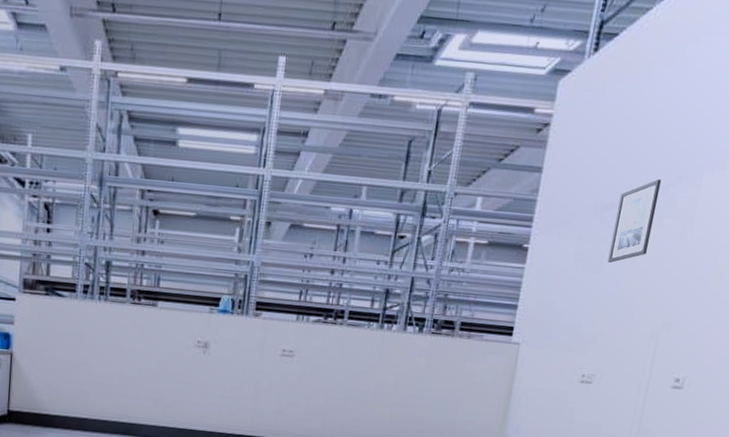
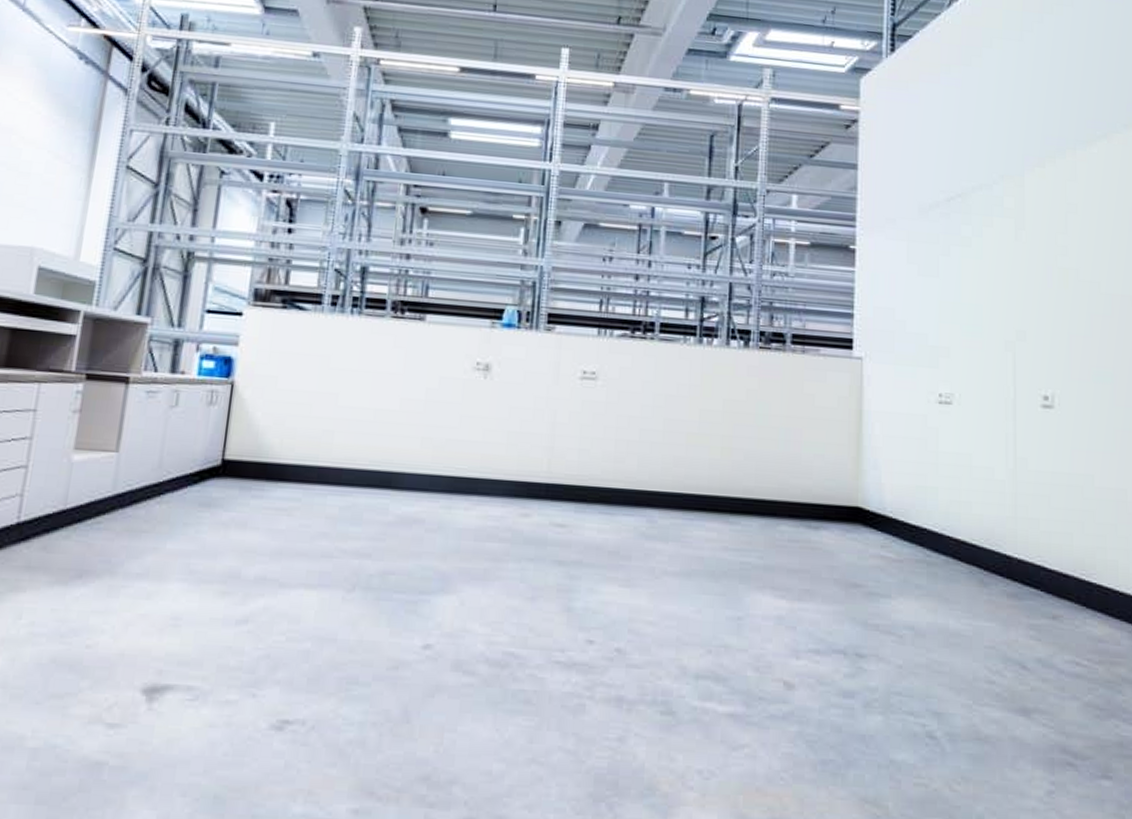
wall art: present [607,178,662,263] -> none [943,177,984,265]

